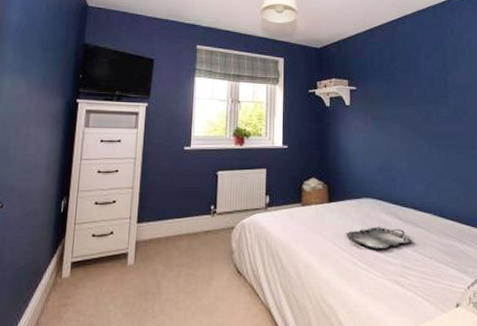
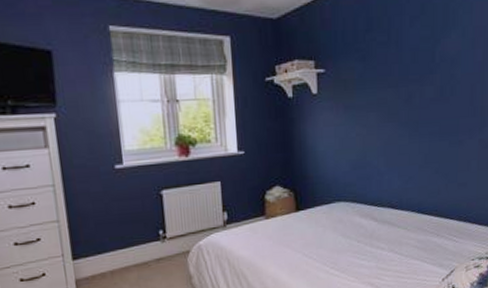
serving tray: present [345,227,412,250] -> none [316,231,388,255]

